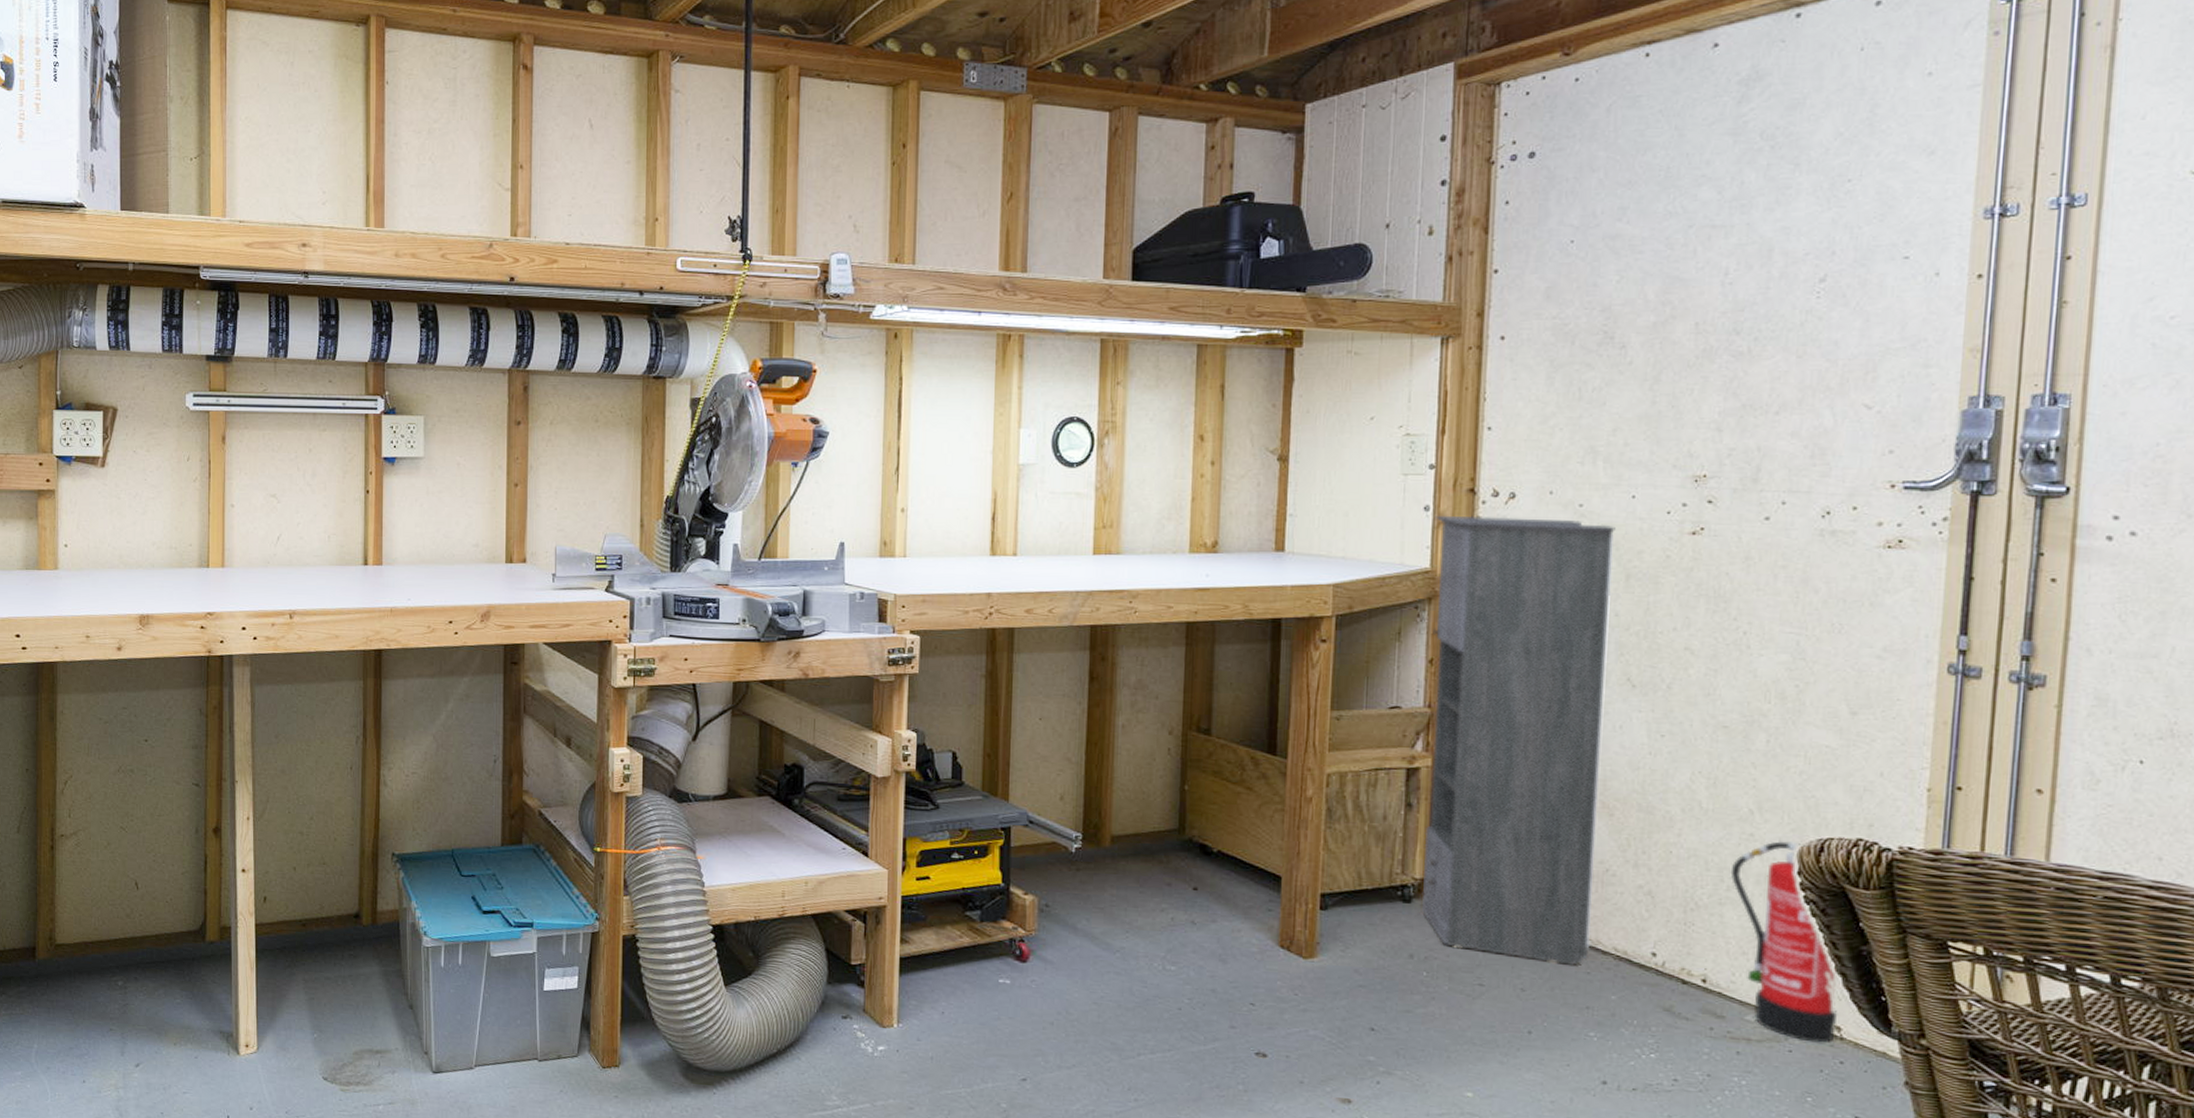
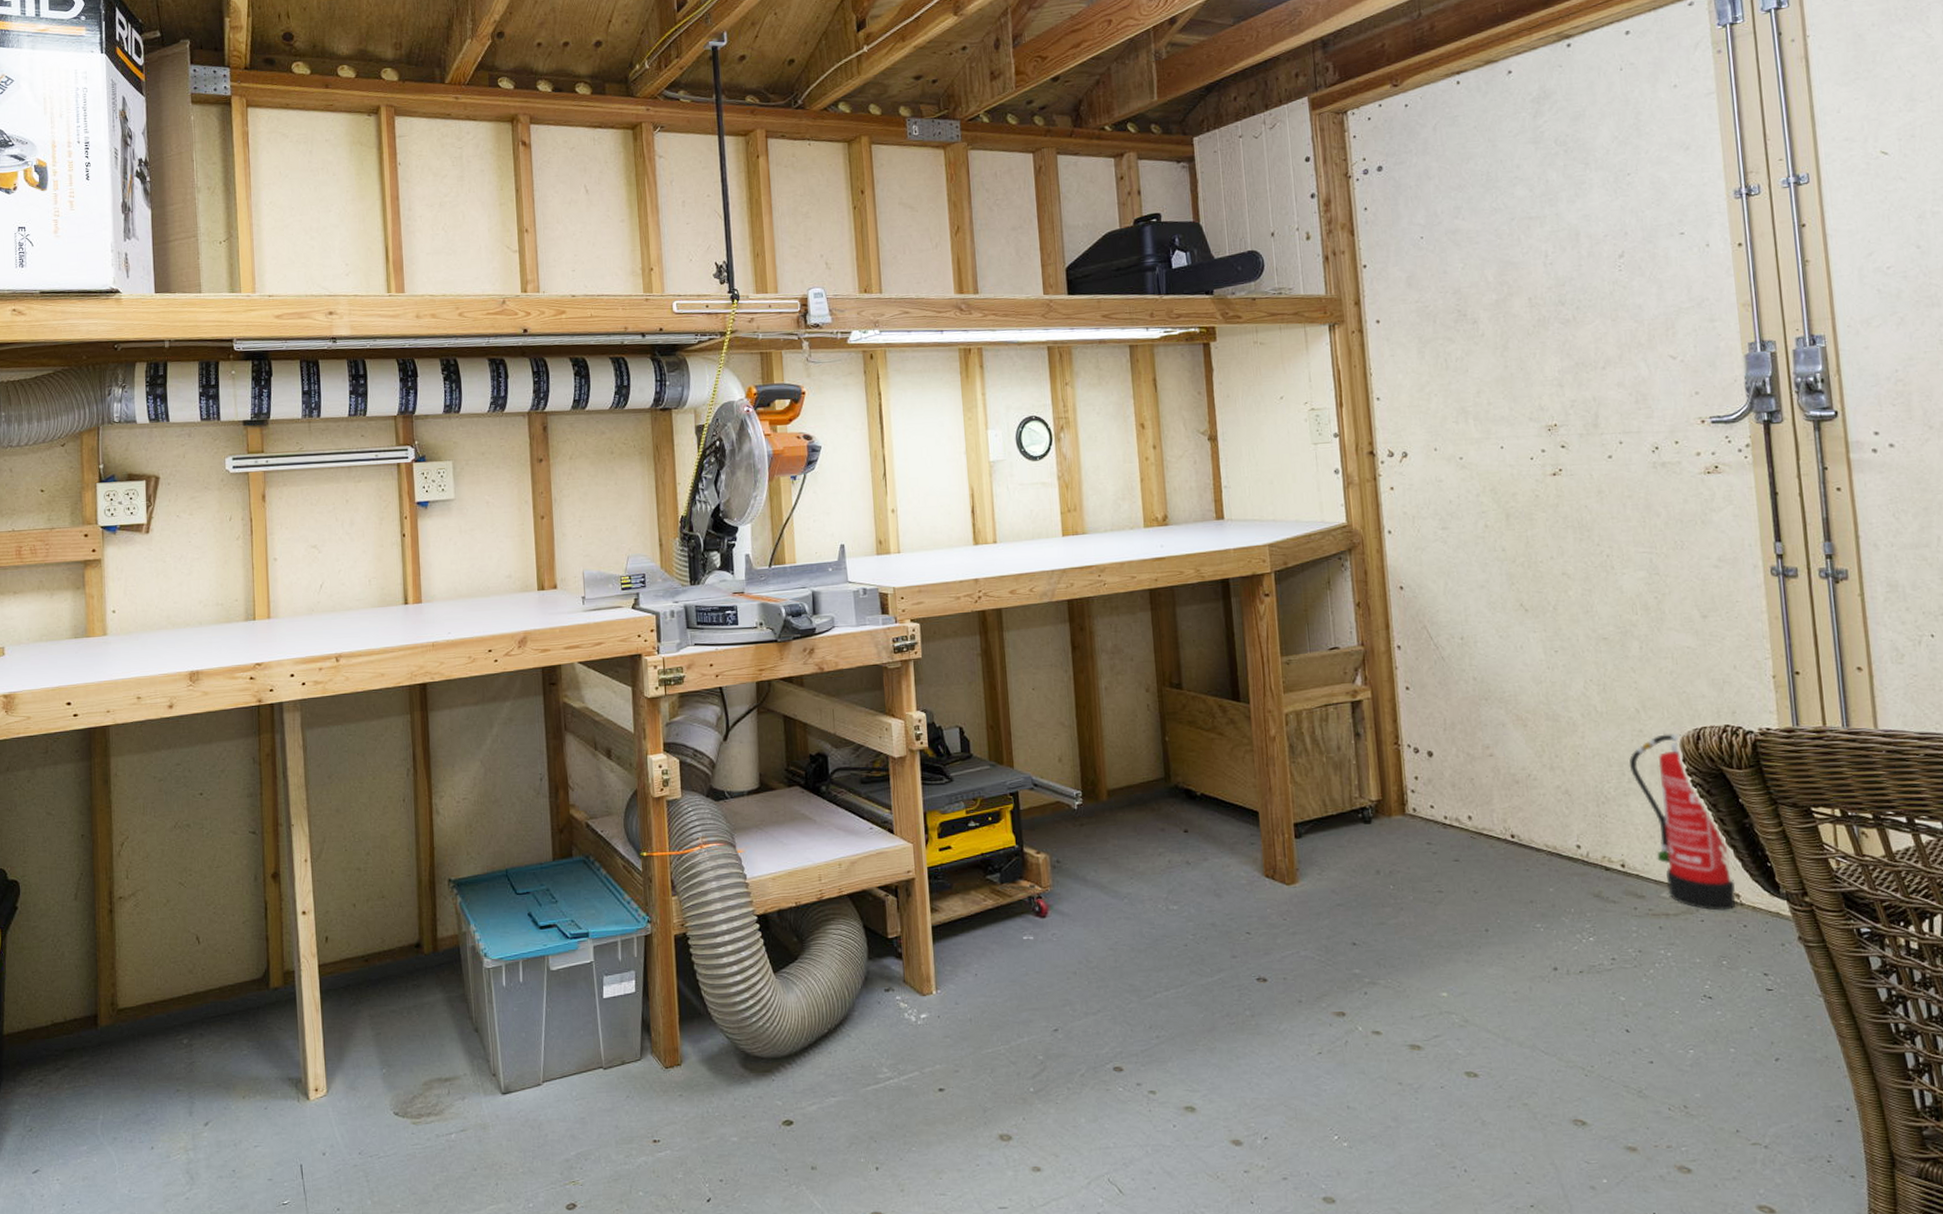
storage cabinet: present [1422,515,1616,965] -> none [1344,471,1526,865]

